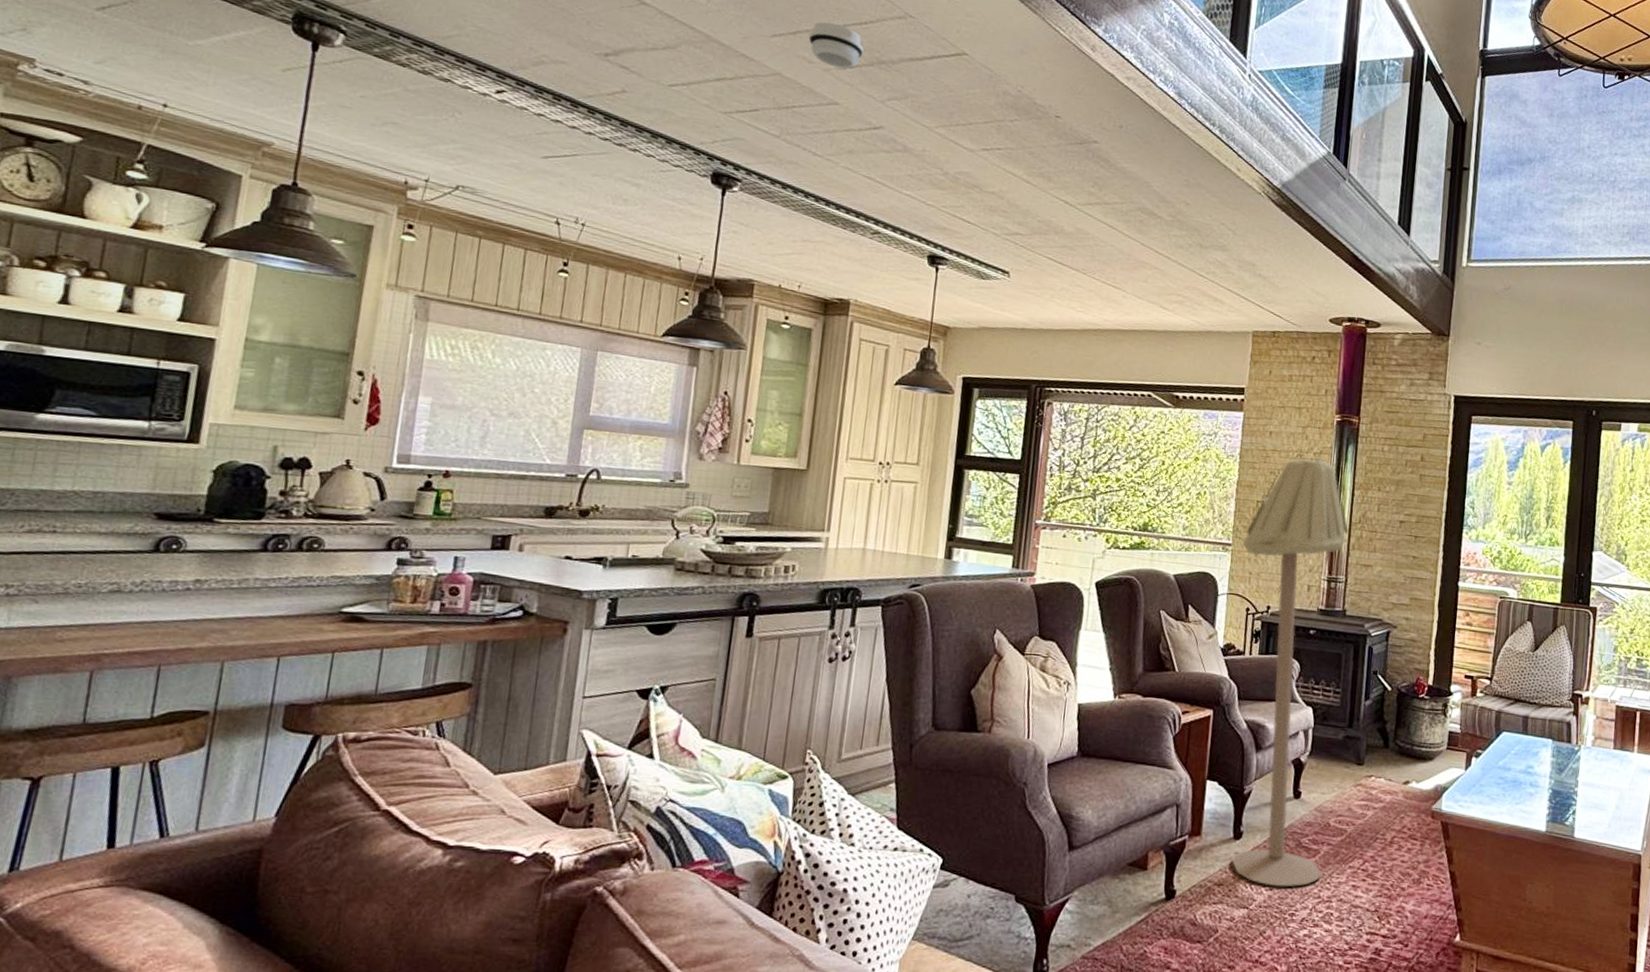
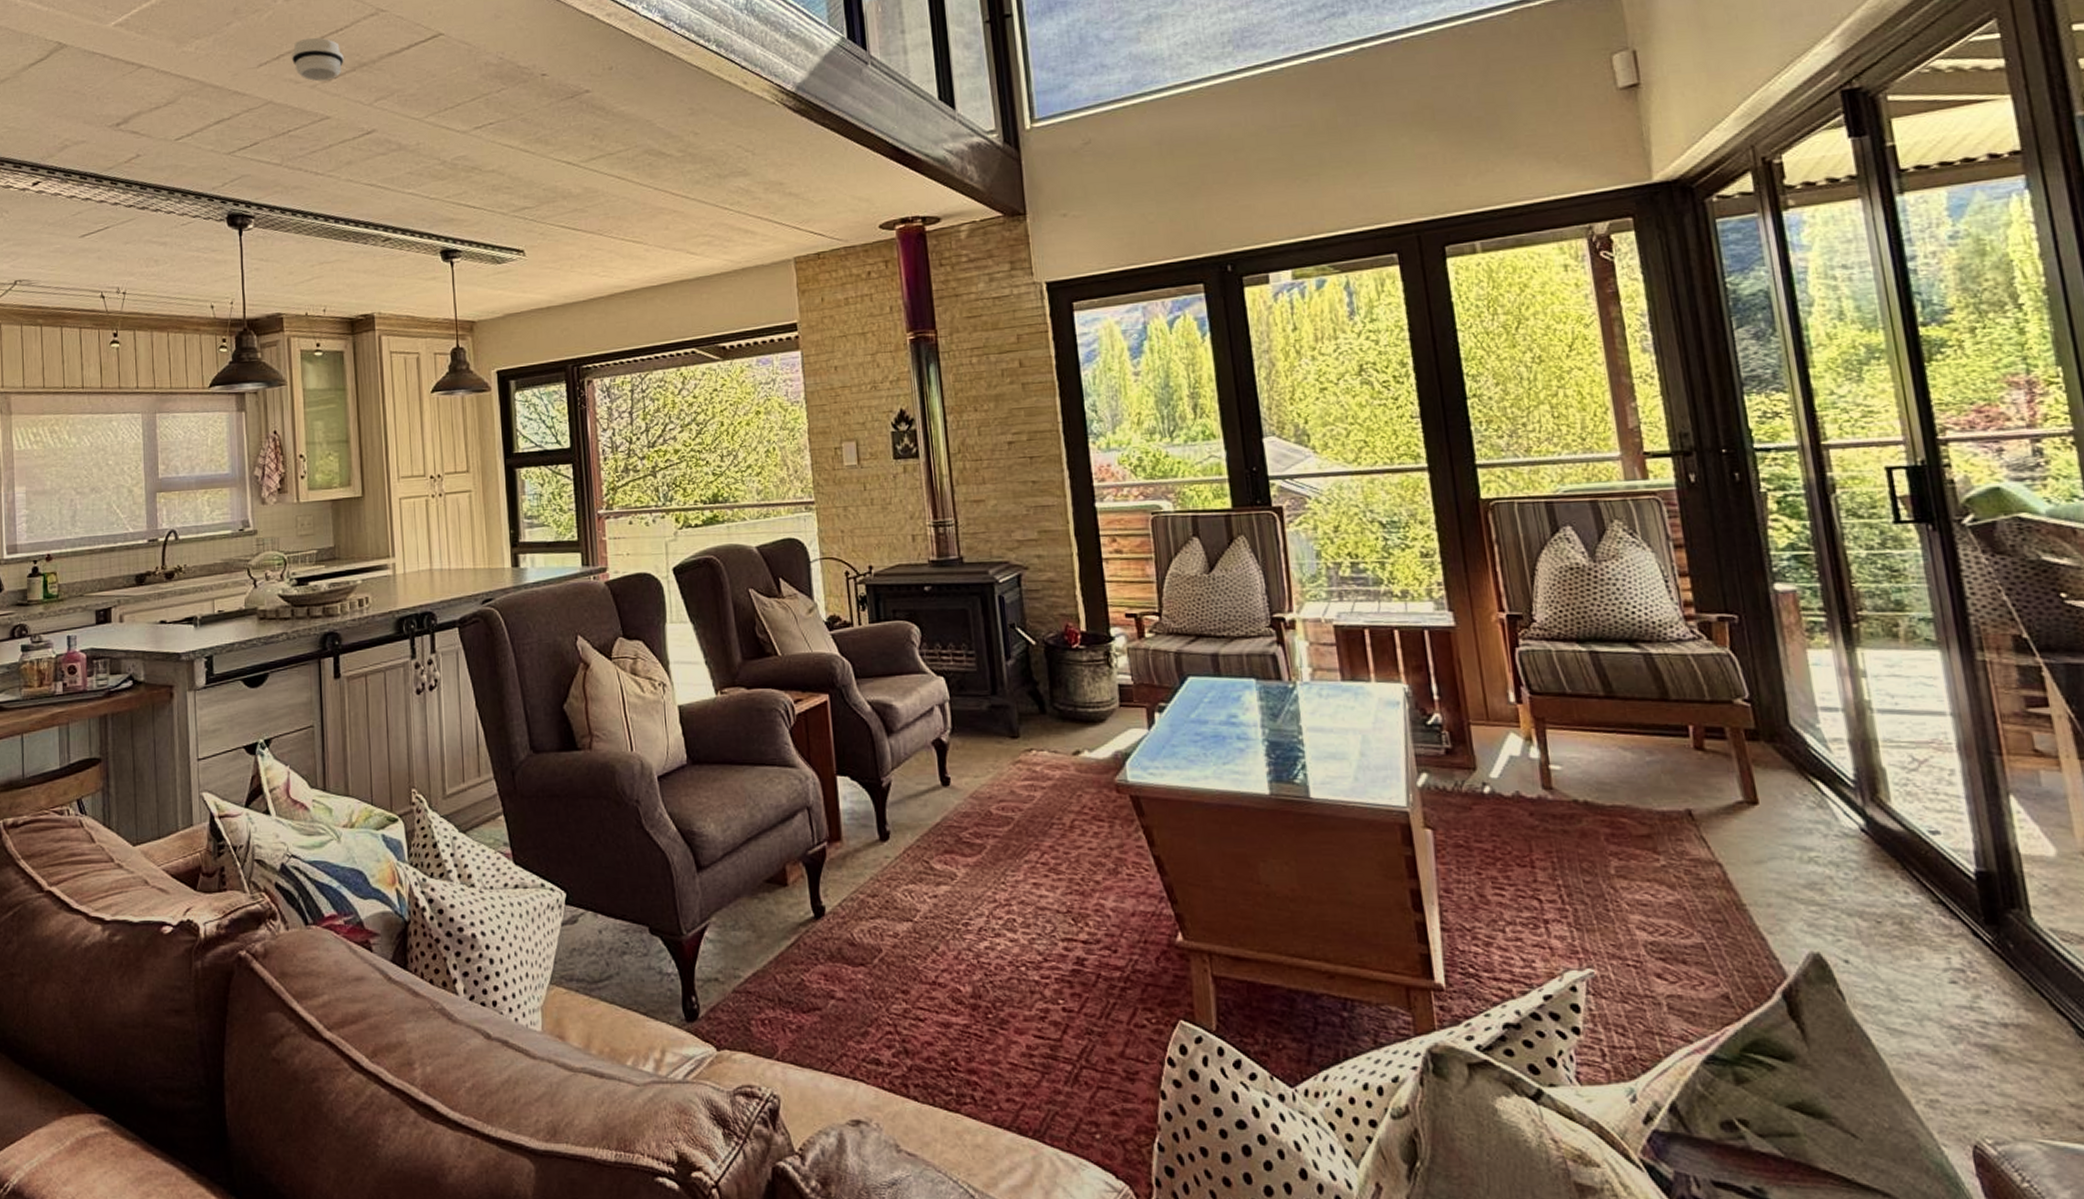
floor lamp: present [1232,457,1348,888] -> none [828,385,993,893]

